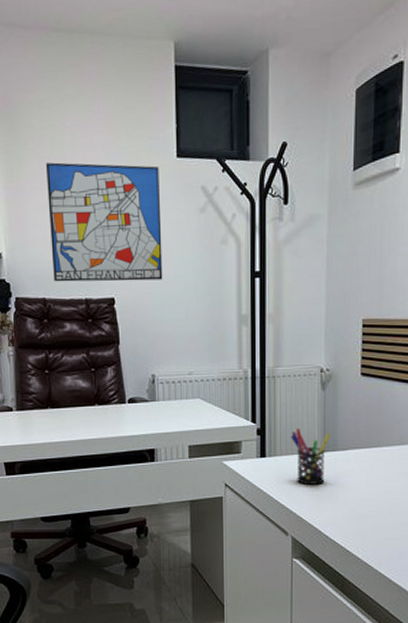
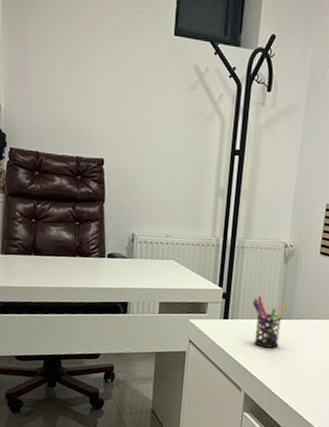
wall art: present [45,162,163,282] -> none [48,24,157,147]

